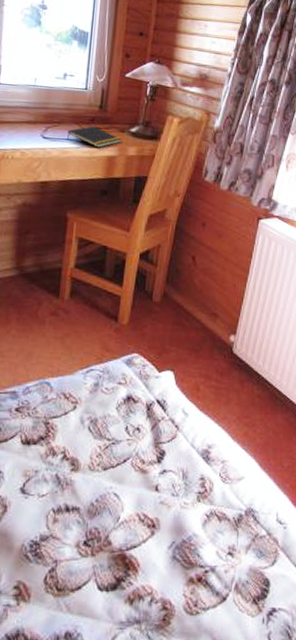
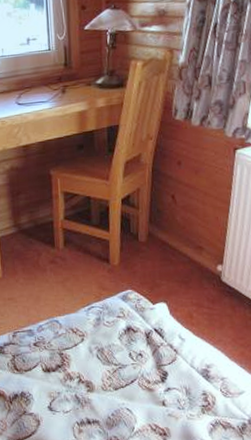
notepad: present [67,126,122,148] -> none [39,85,90,105]

